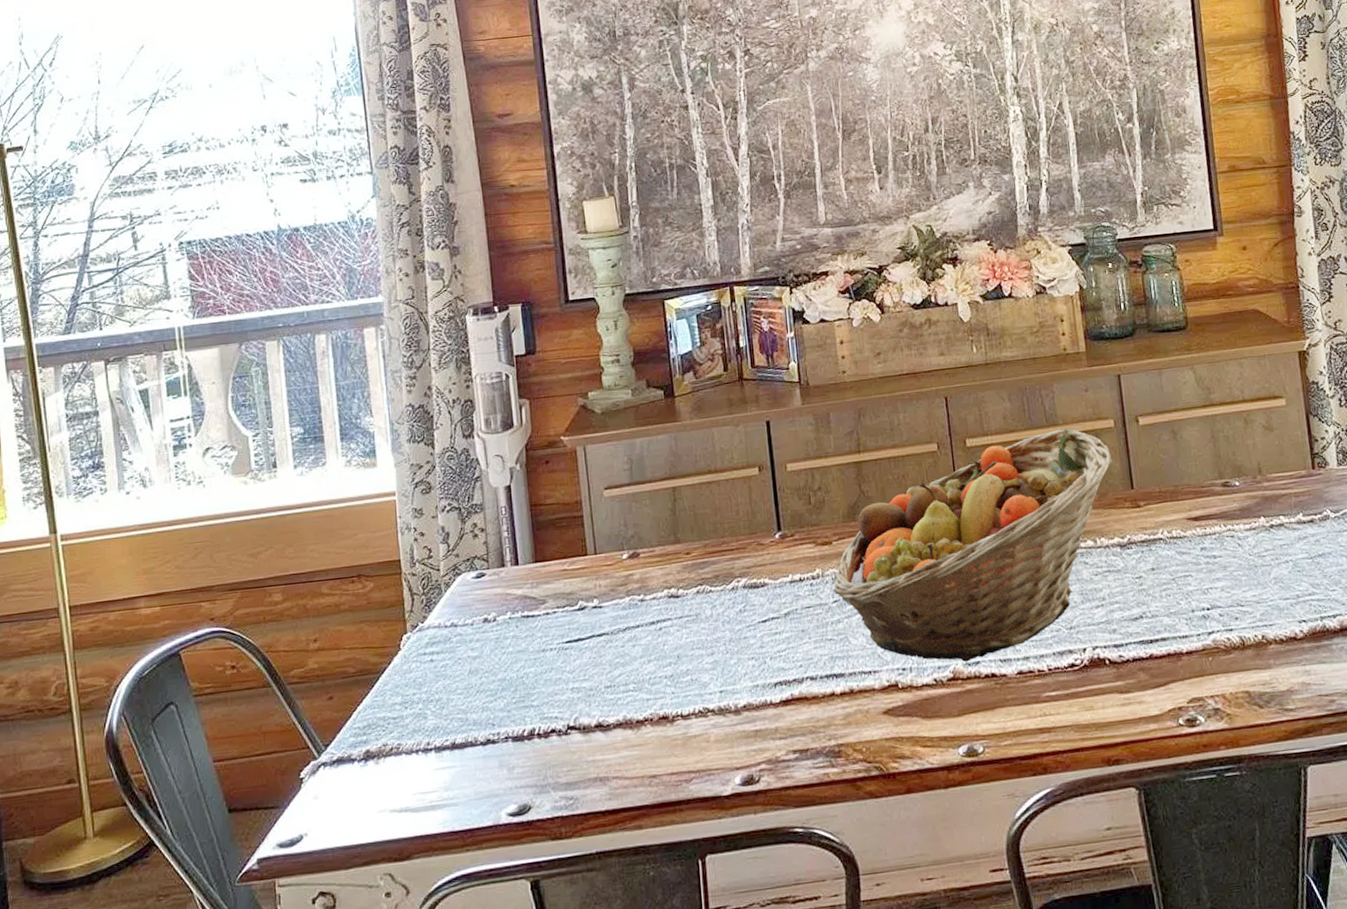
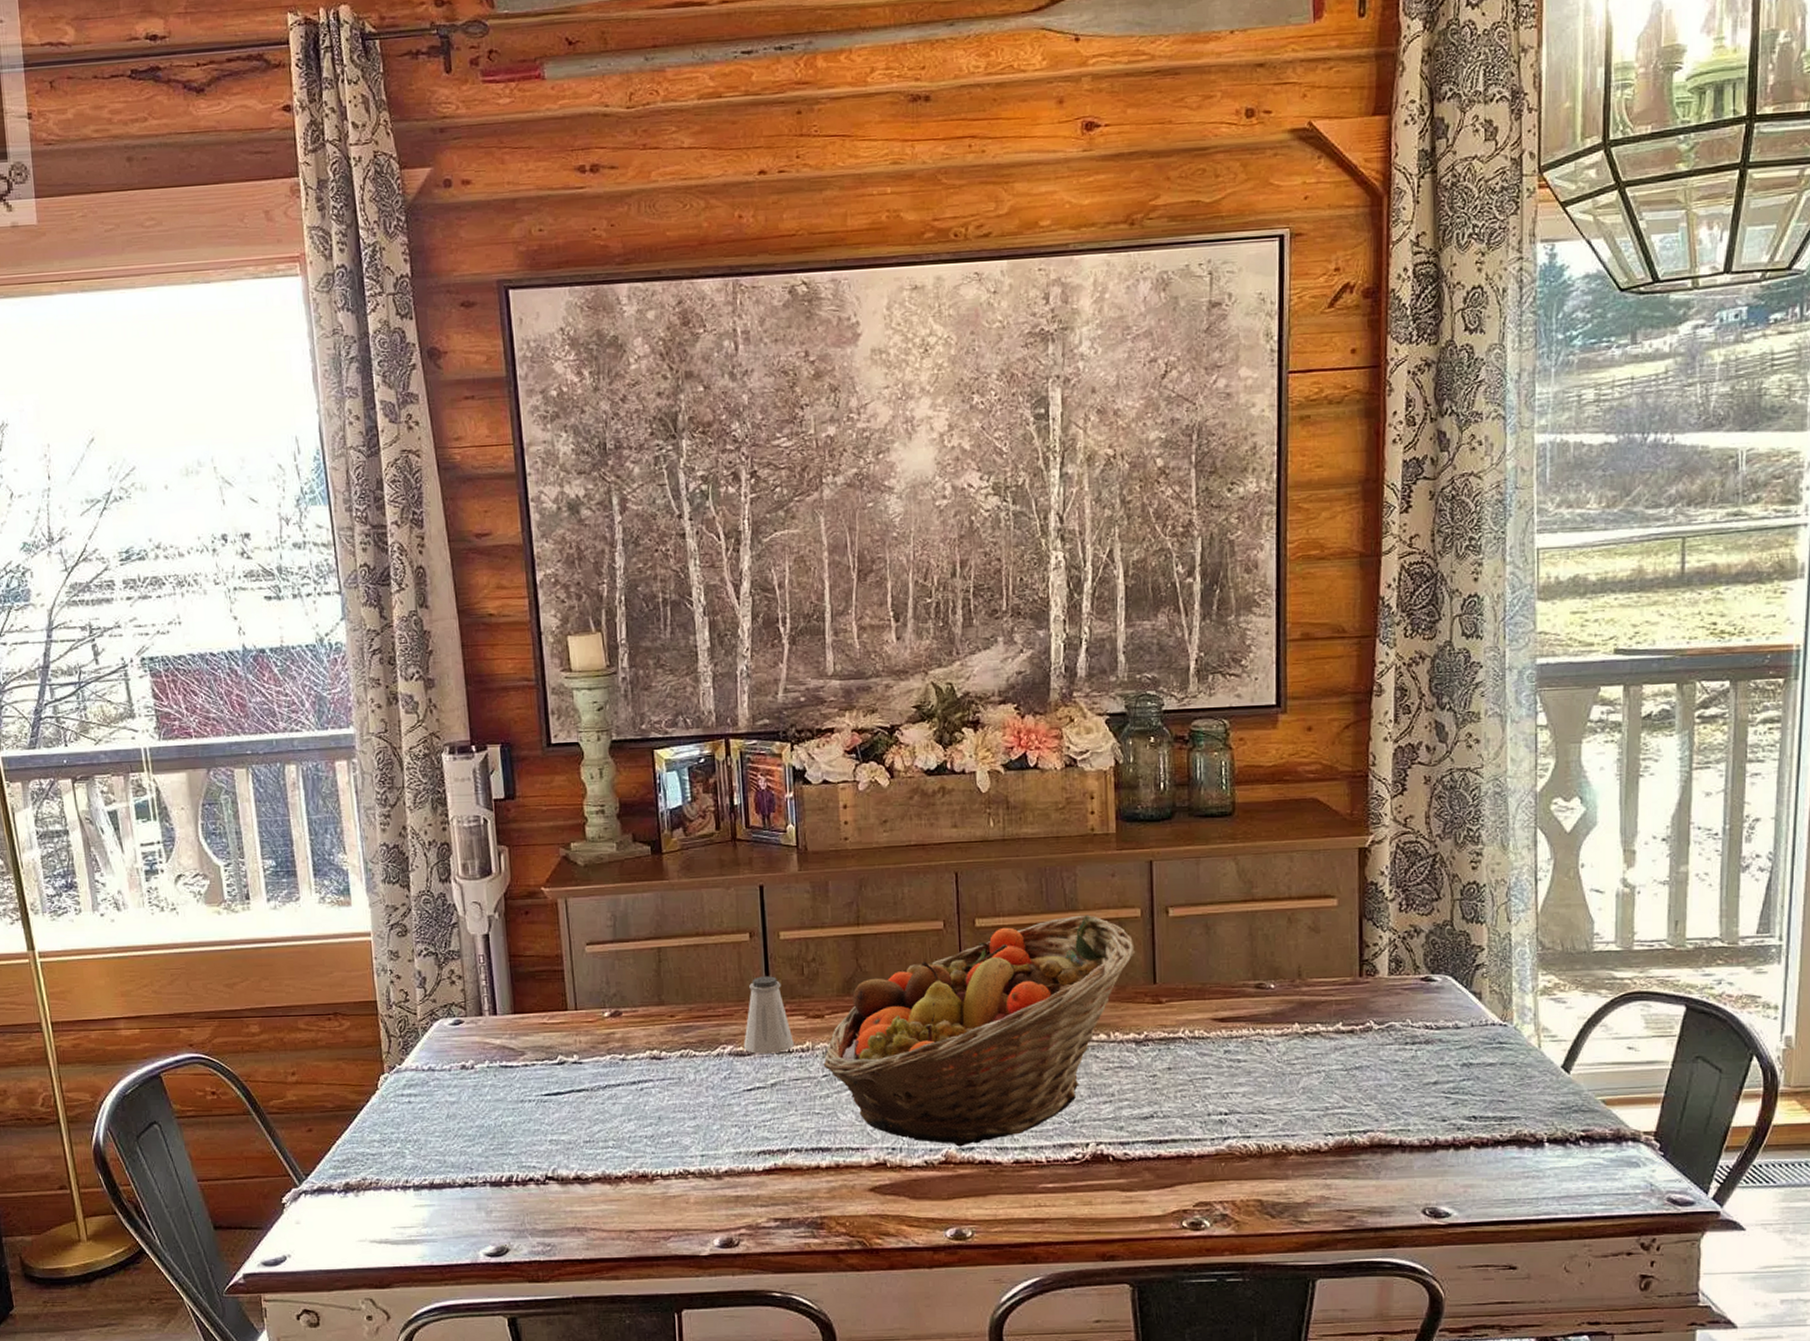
saltshaker: none [757,507,805,585] -> present [744,976,794,1055]

